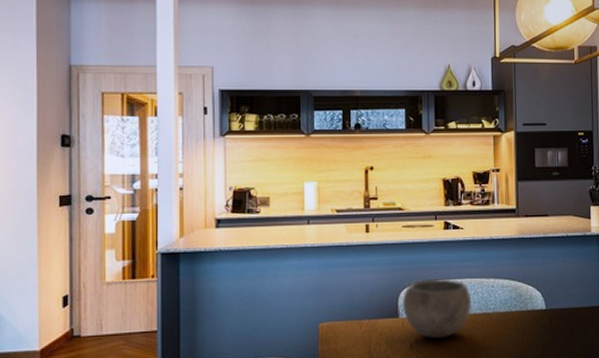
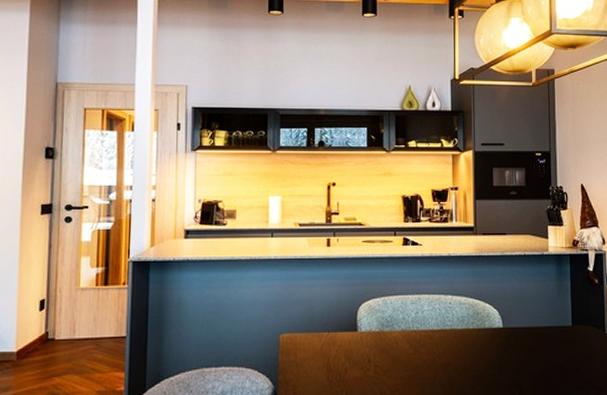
bowl: present [401,278,471,339] -> none [360,293,428,354]

